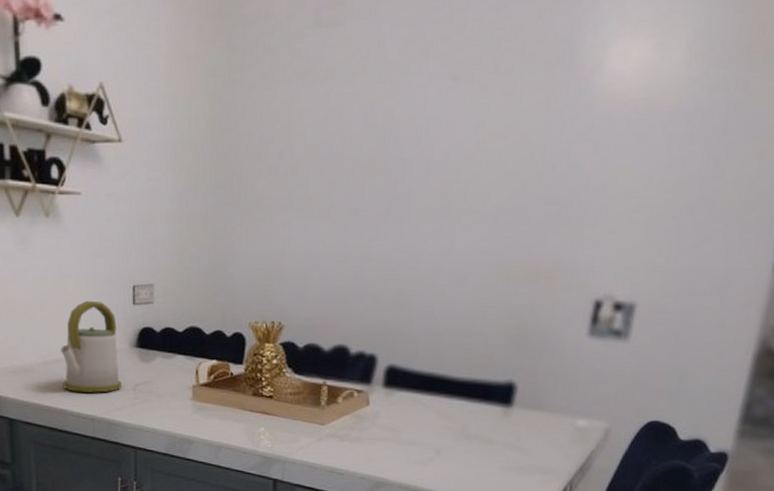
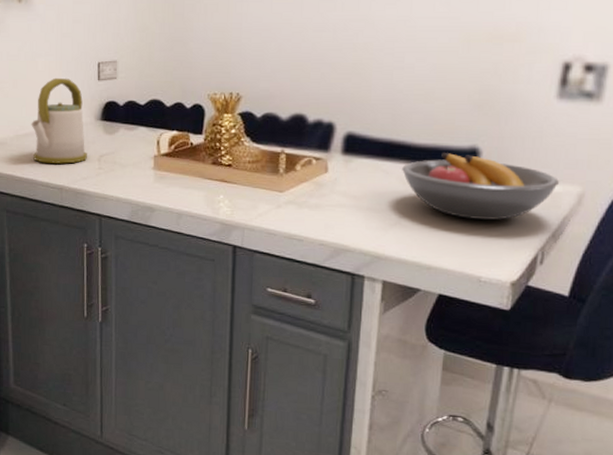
fruit bowl: none [441,387,589,455] -> present [402,153,560,221]

